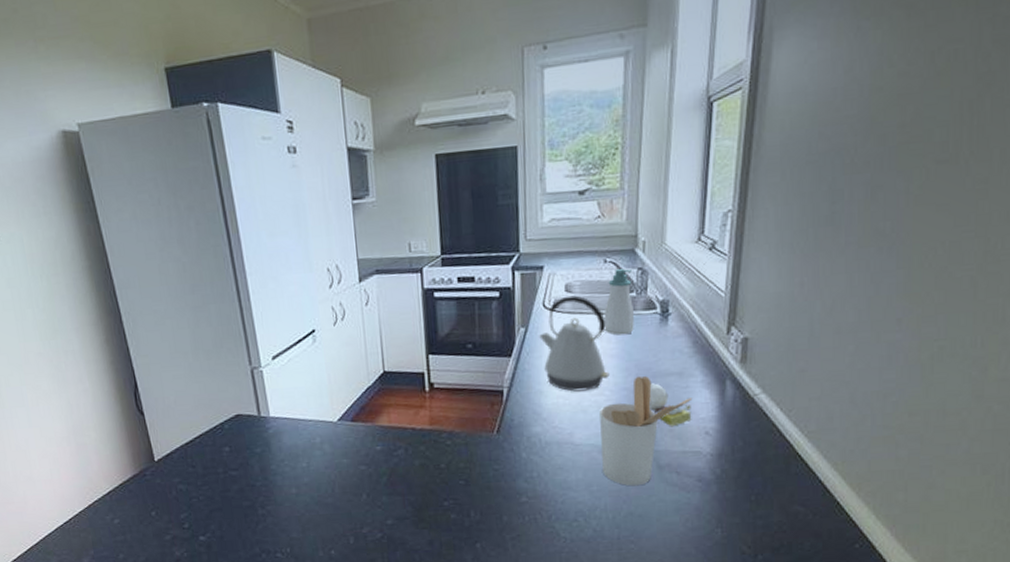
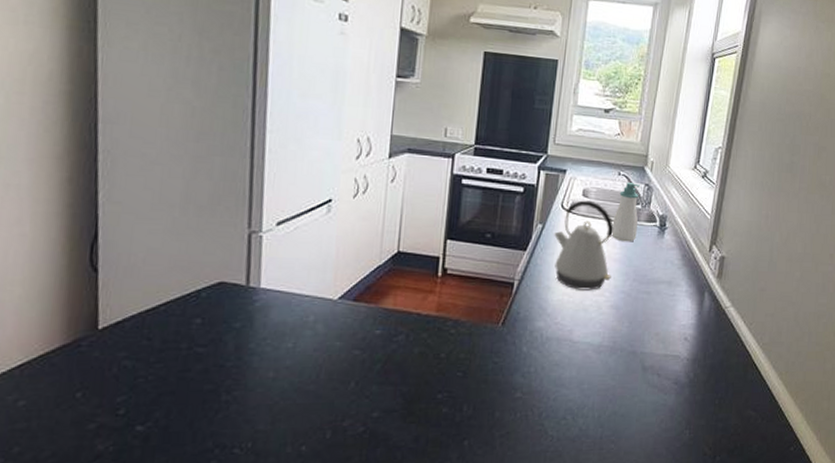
utensil holder: present [600,375,693,487] -> none [595,281,677,386]
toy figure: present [649,383,692,427] -> none [641,289,676,331]

